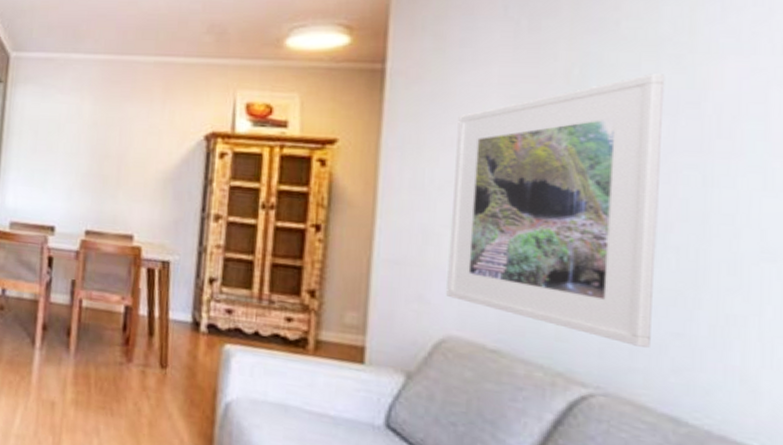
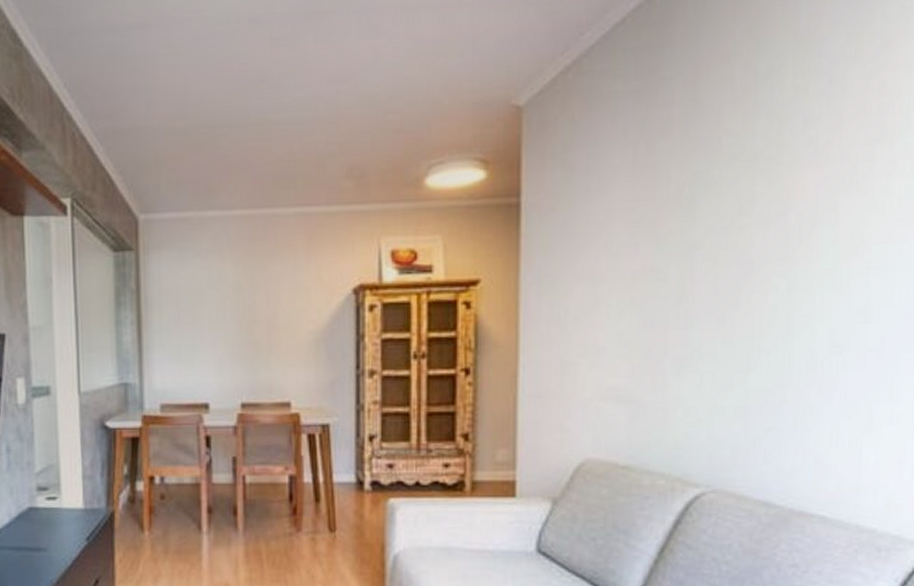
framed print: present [446,73,665,348] -> none [583,188,759,444]

